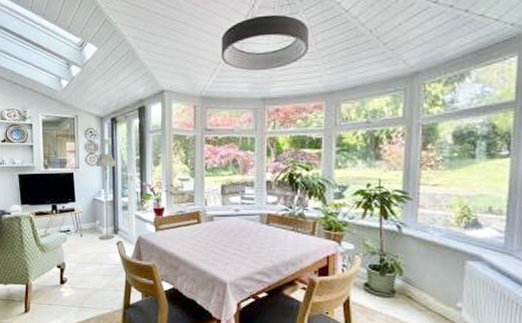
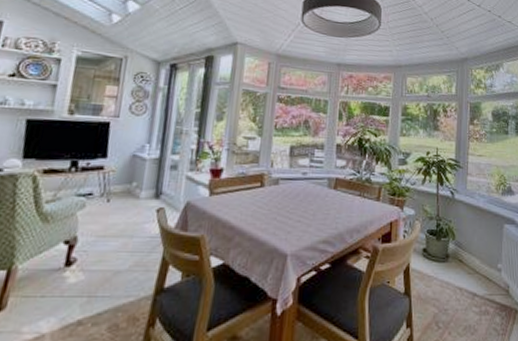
floor lamp: present [96,153,116,241] -> none [133,102,170,207]

